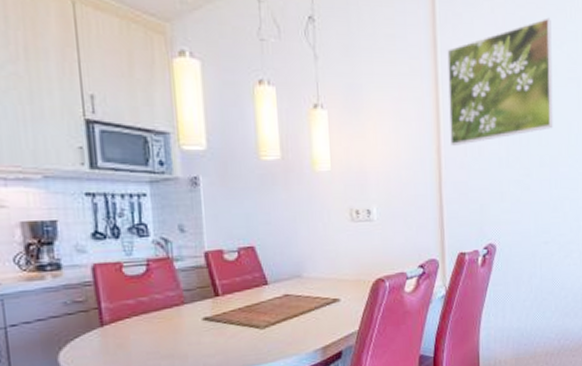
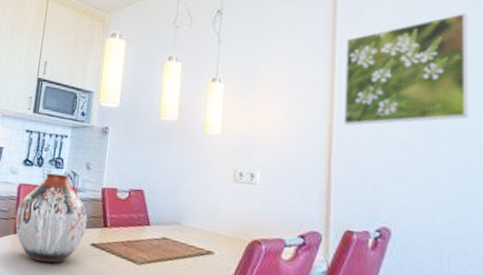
vase: none [97,243,194,352] -> present [15,173,88,263]

